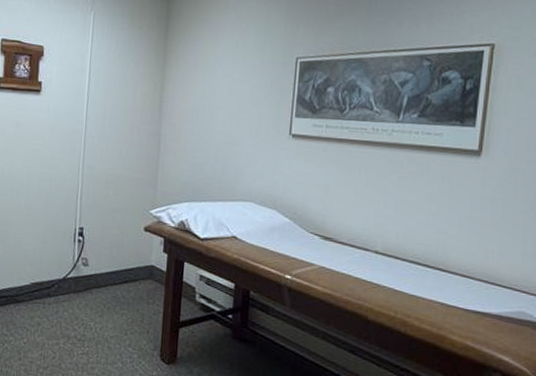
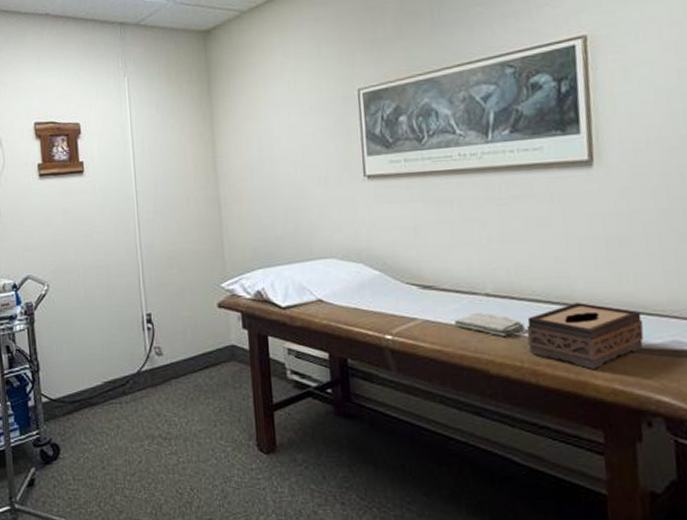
washcloth: none [346,265,403,290] -> present [454,312,525,337]
tissue box: none [403,269,498,327] -> present [526,302,644,369]

